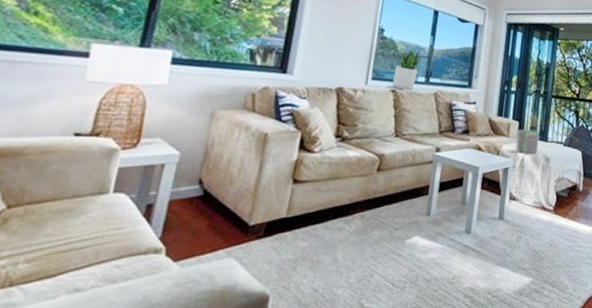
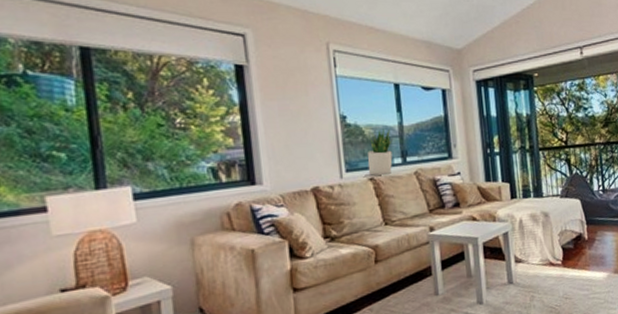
books: present [515,129,539,154] -> none [509,188,535,215]

